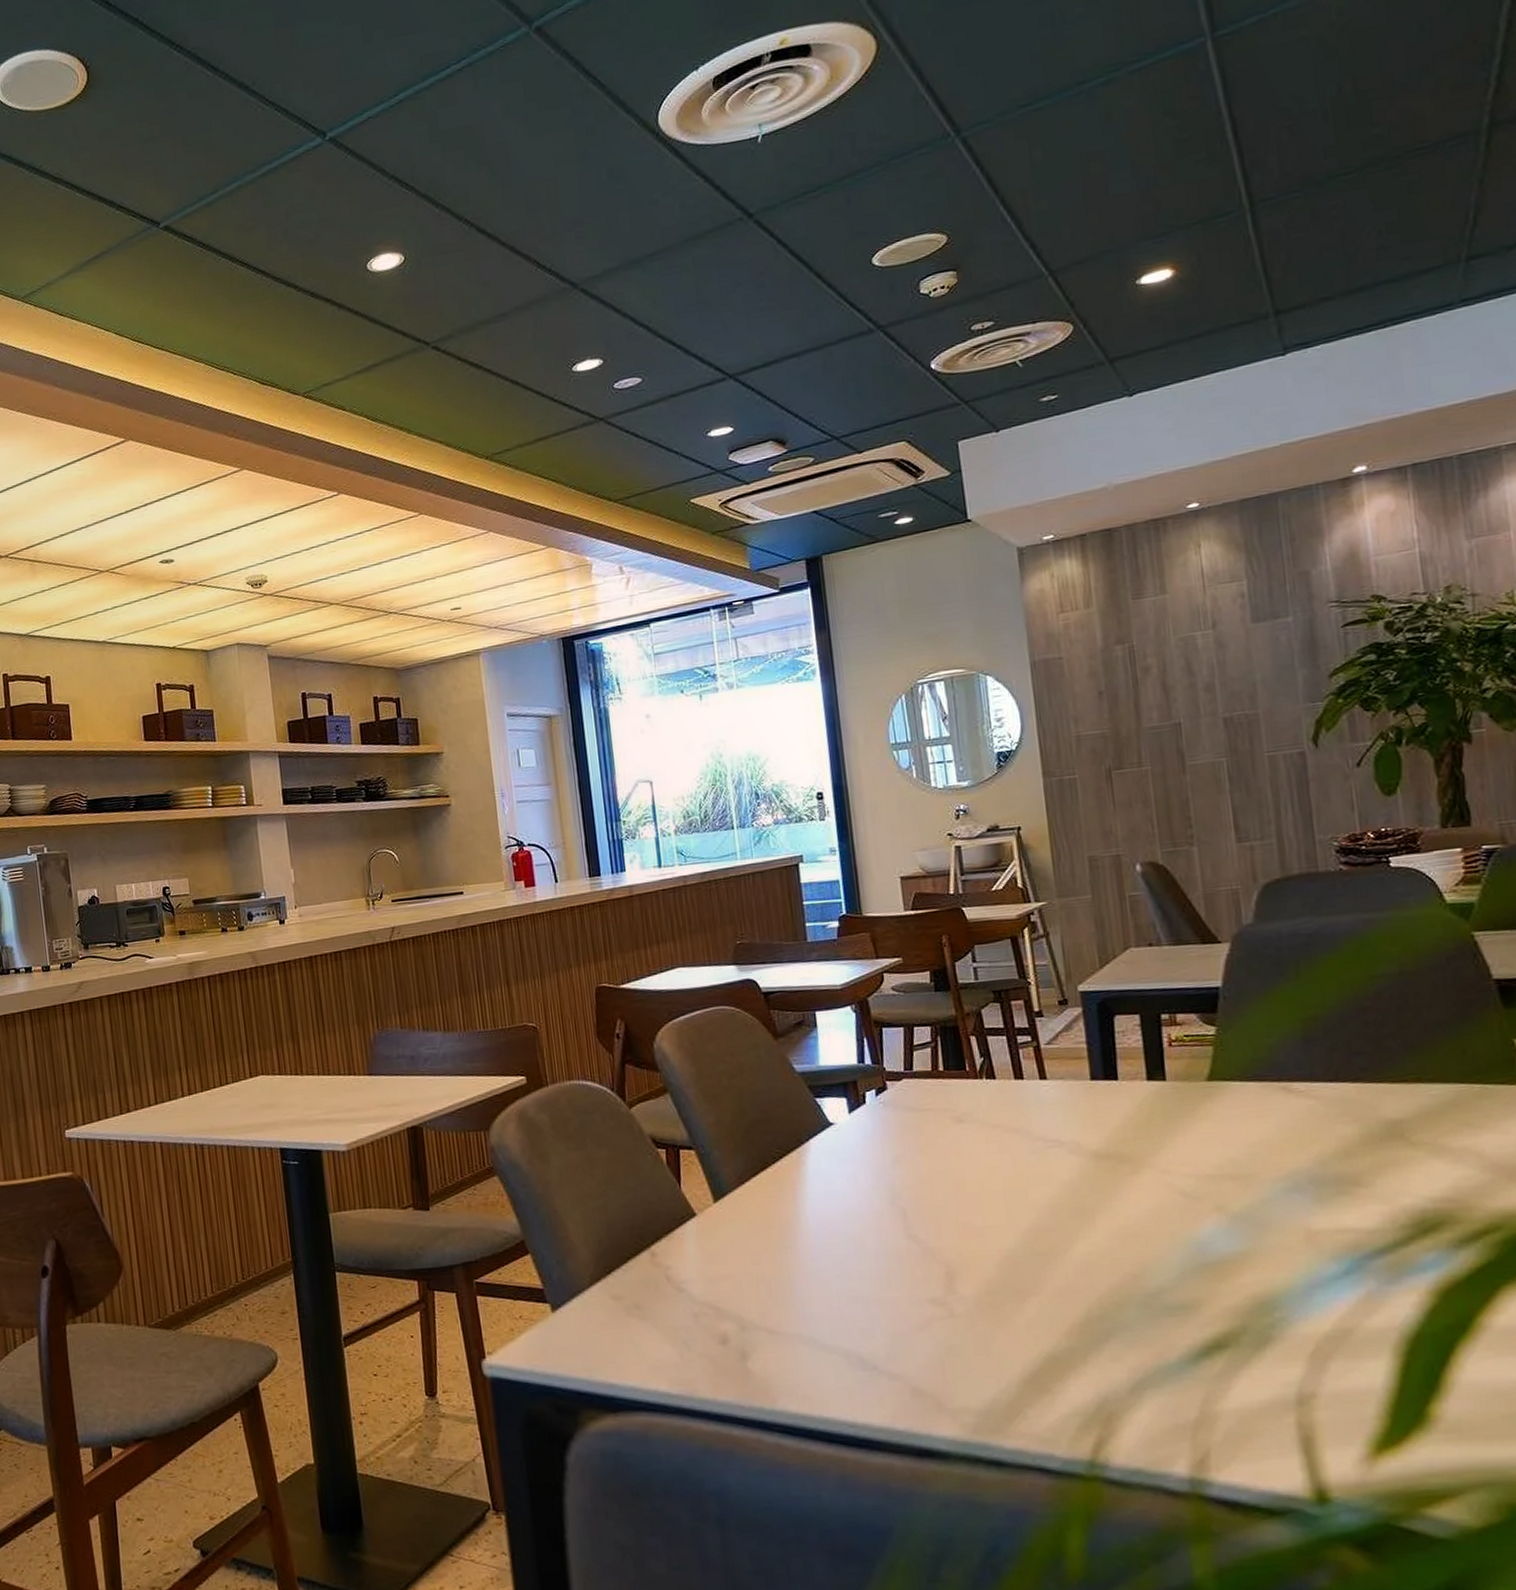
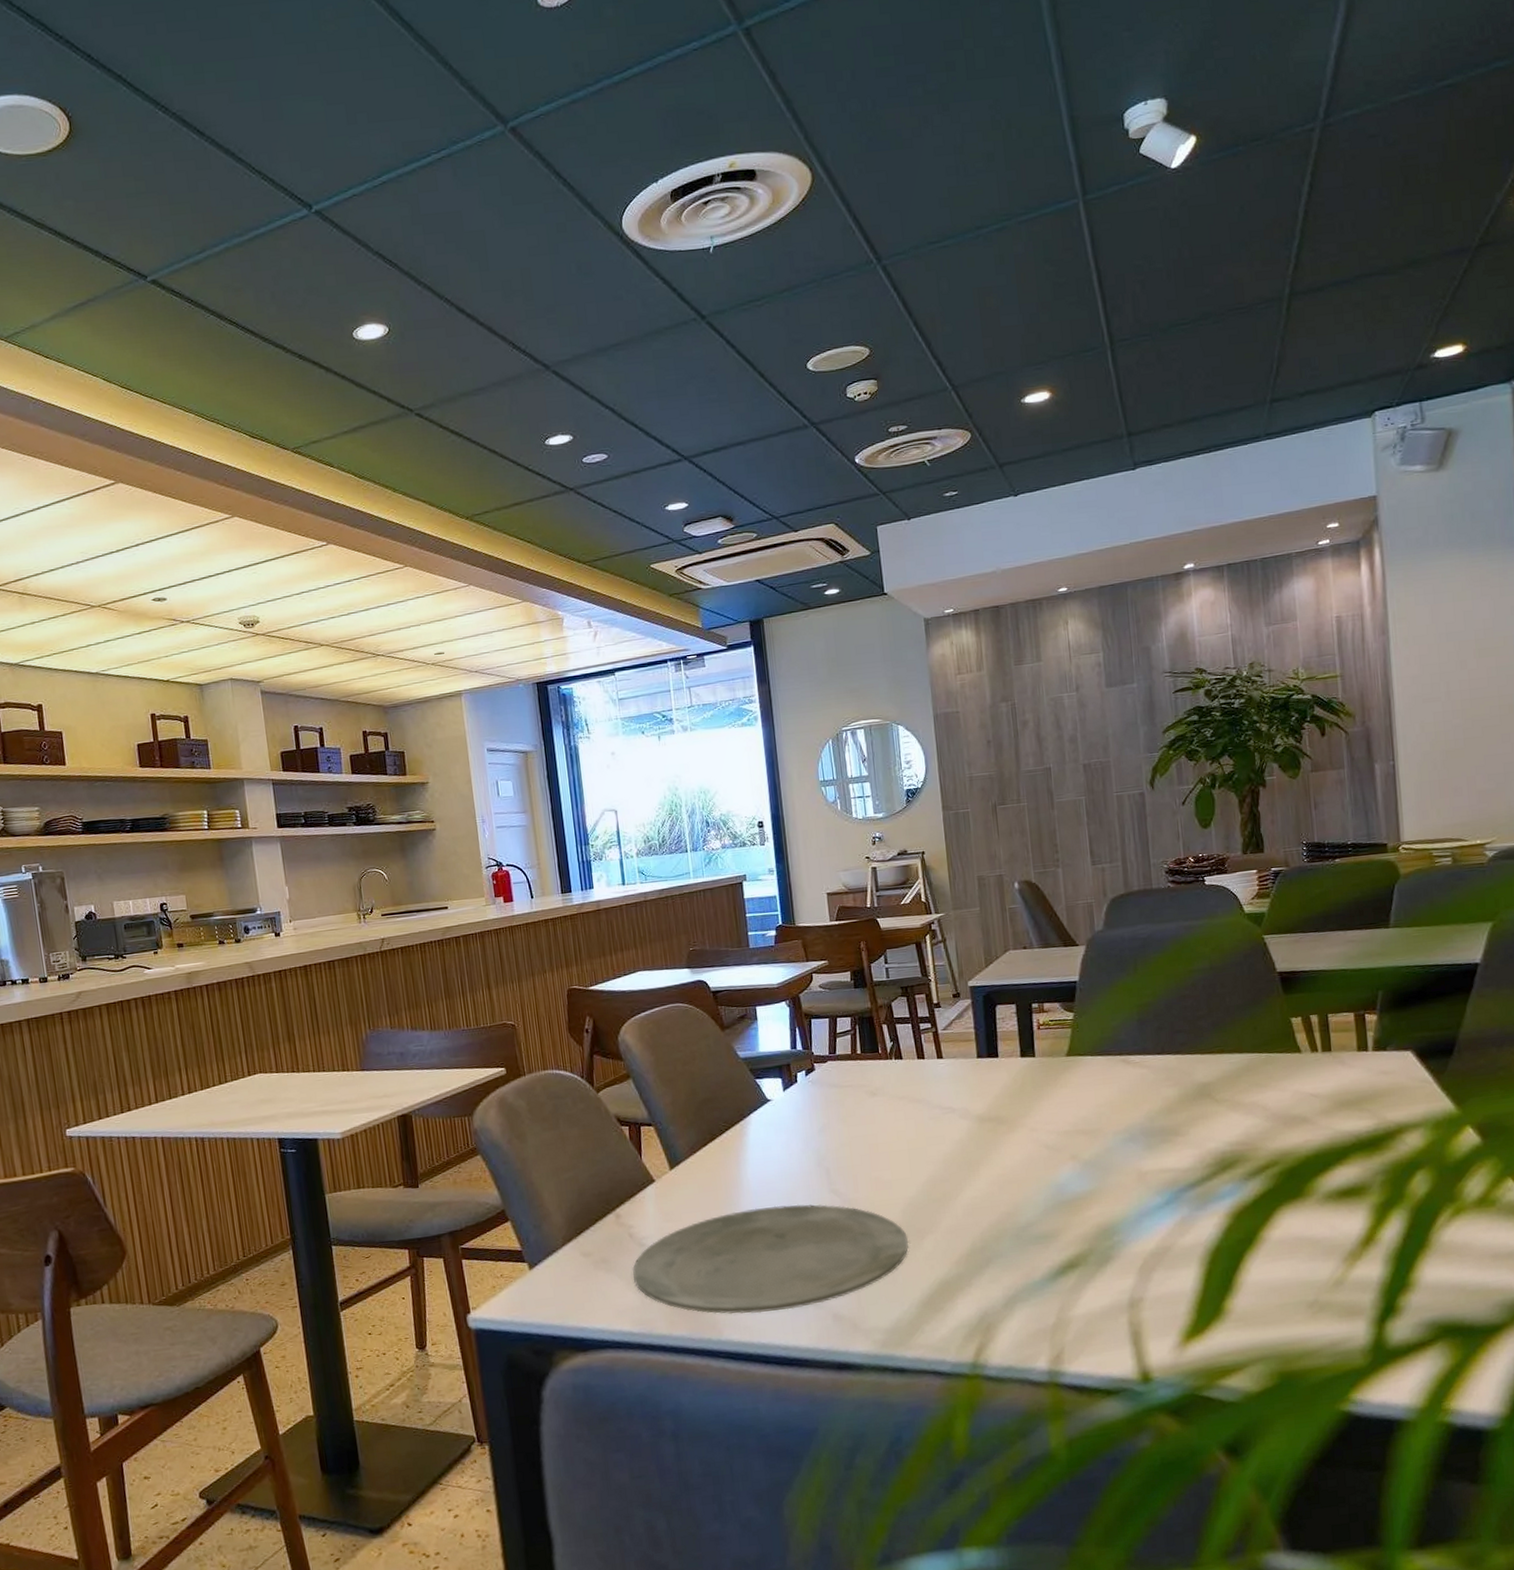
plate: none [670,1250,1007,1381] -> present [633,1204,910,1315]

